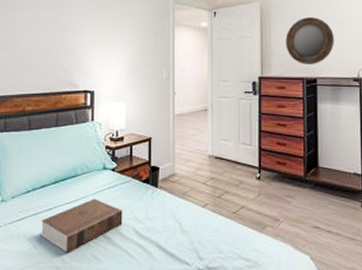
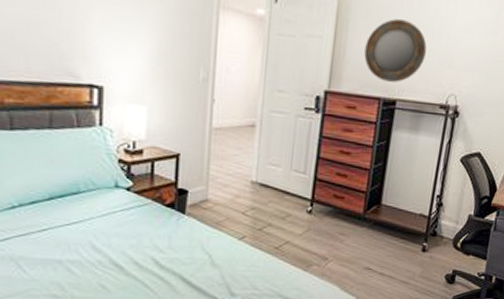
book: present [40,198,123,253] -> none [31,221,140,281]

